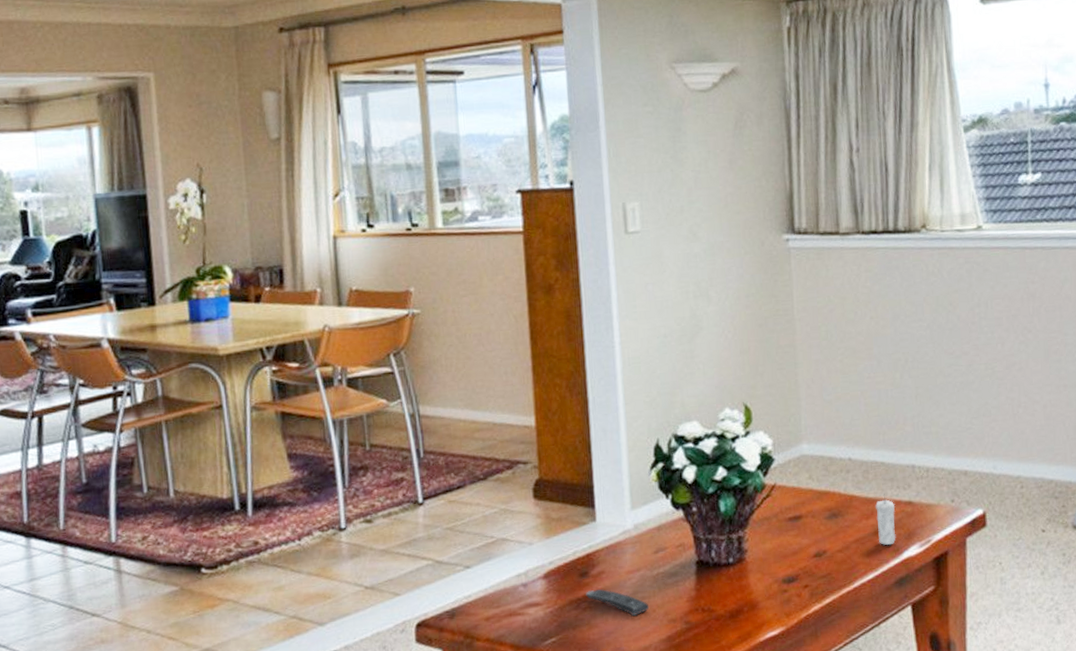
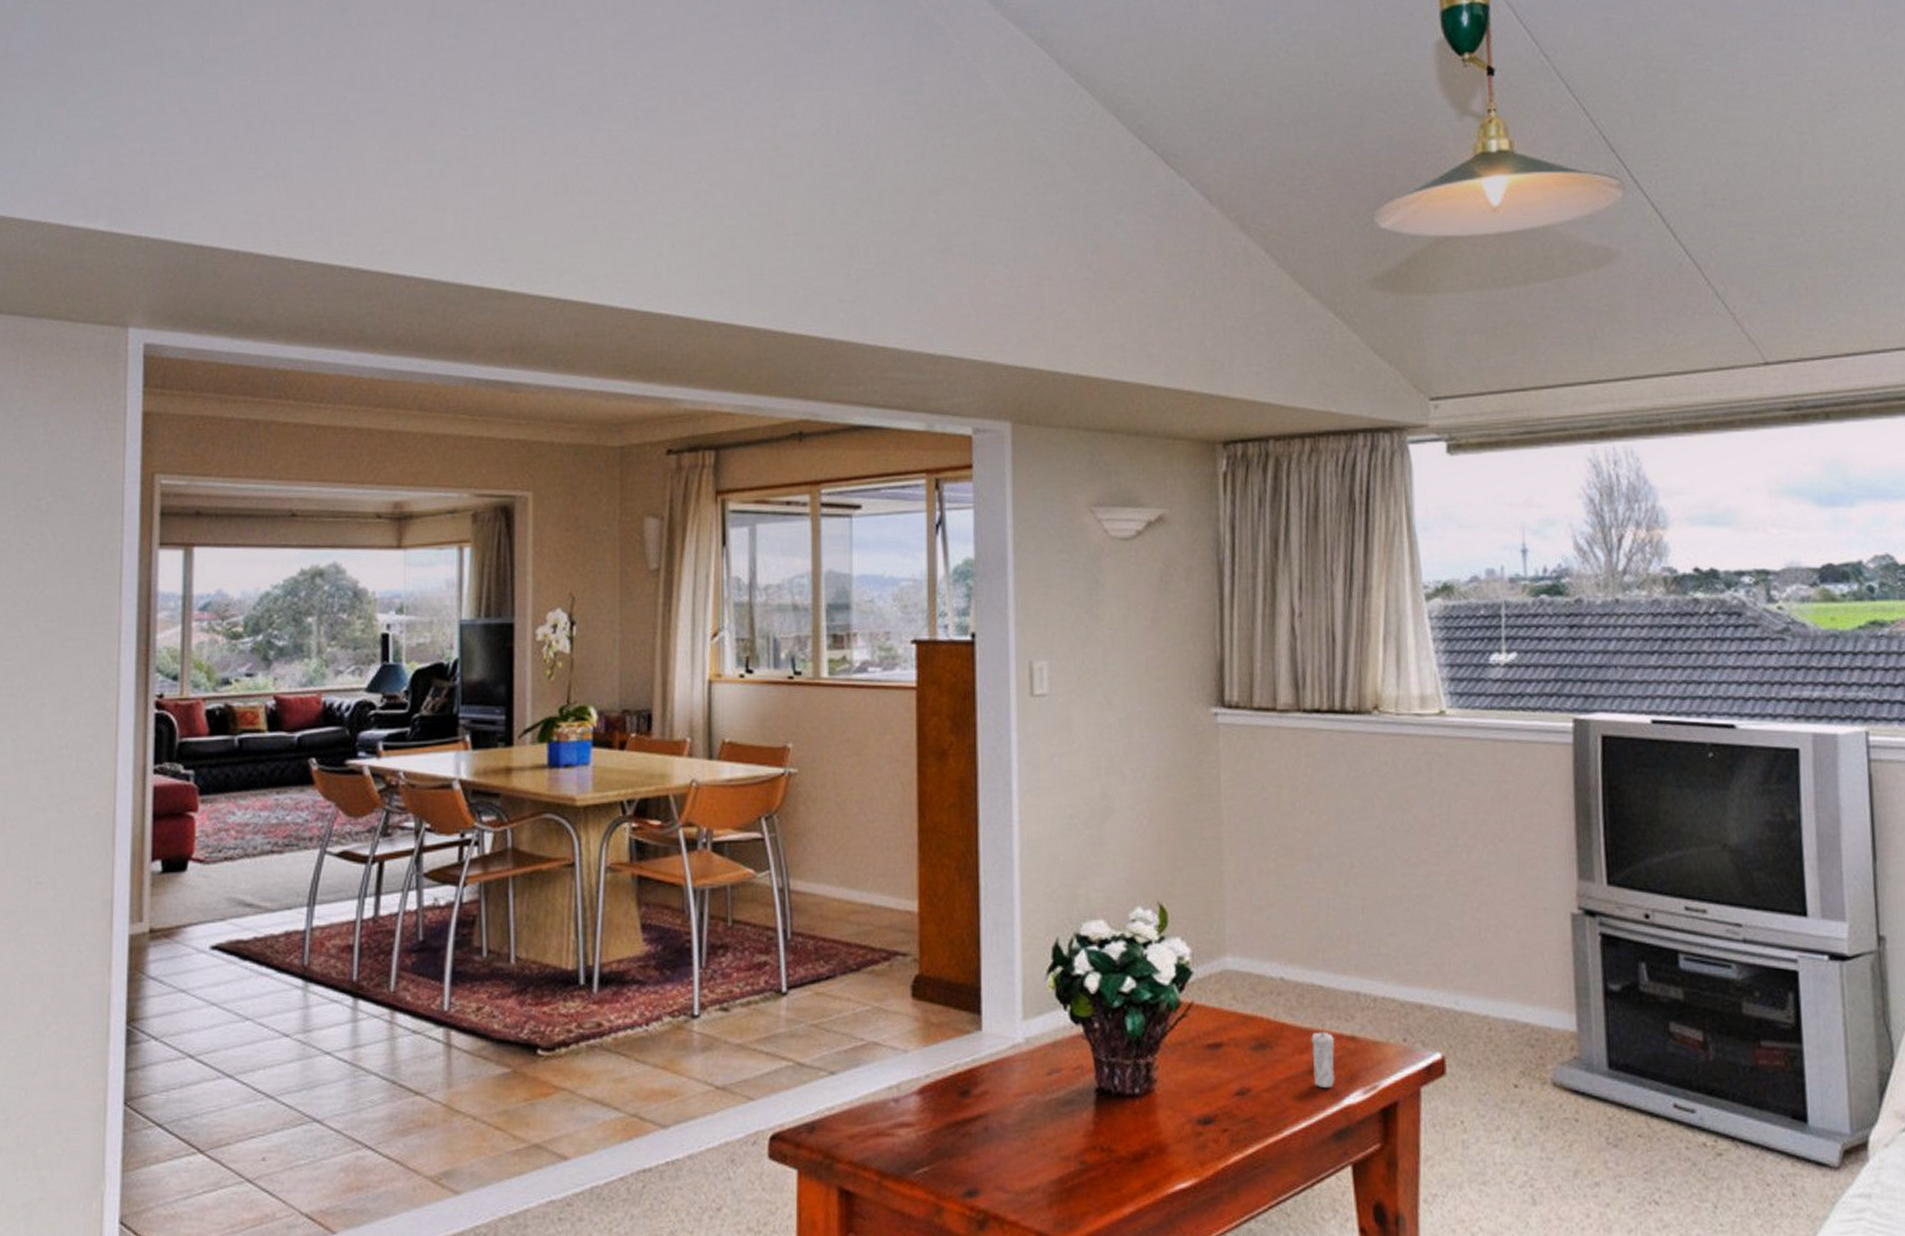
remote control: present [585,589,649,617] -> none [965,1113,1038,1150]

